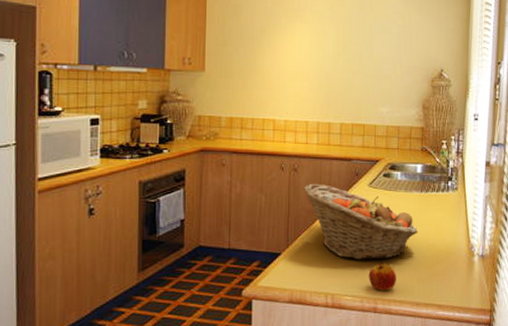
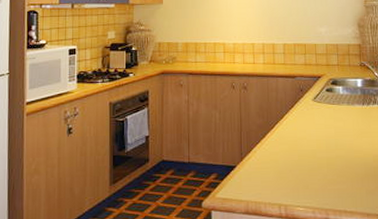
fruit basket: present [303,183,418,260] -> none [253,99,363,172]
apple: present [368,261,396,291] -> none [318,172,346,202]

